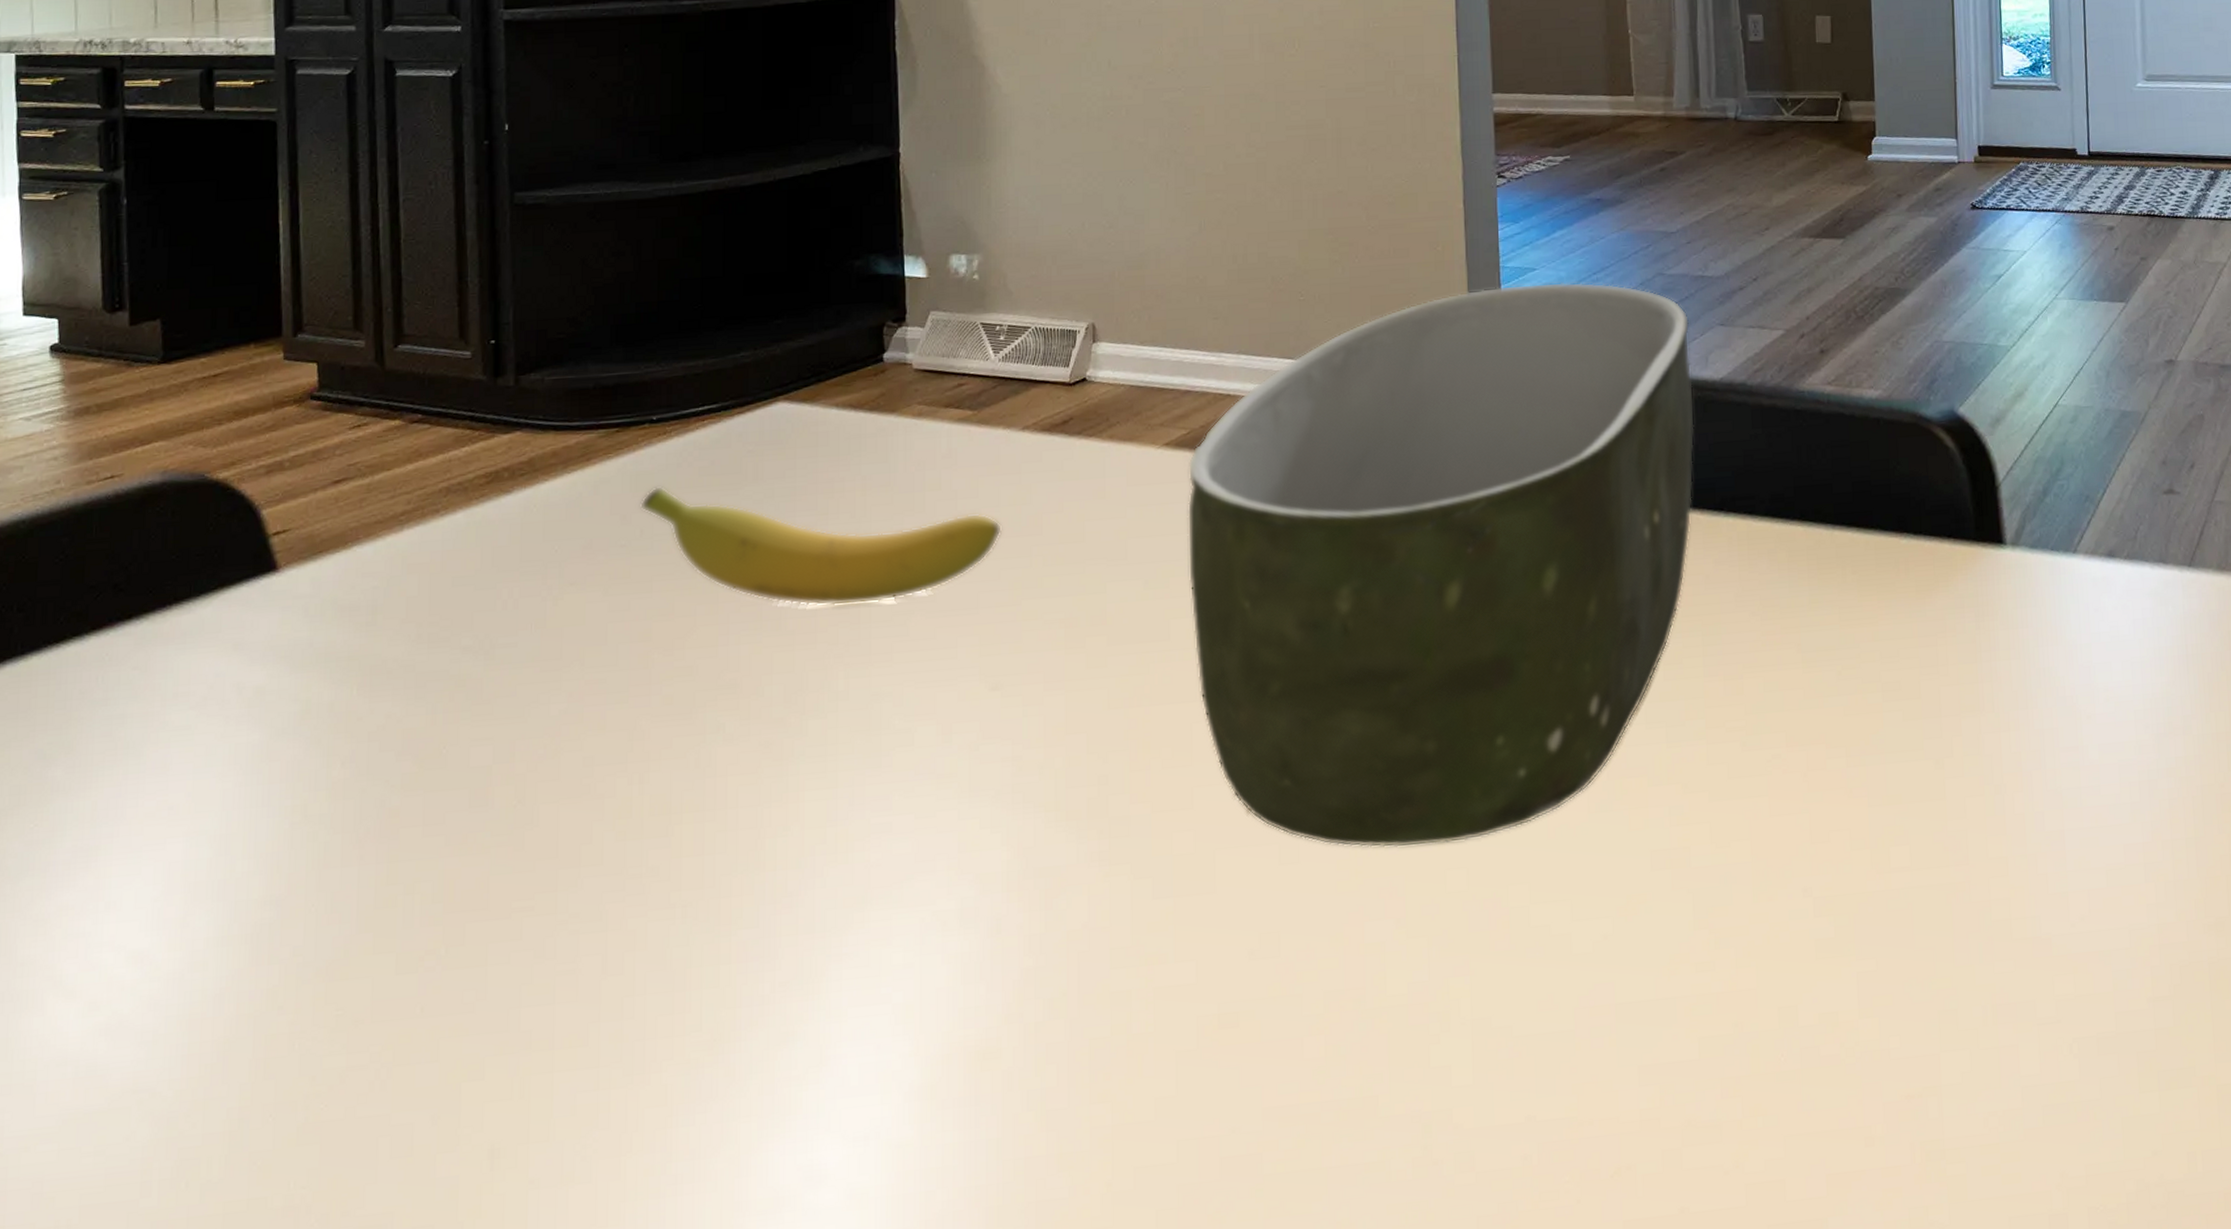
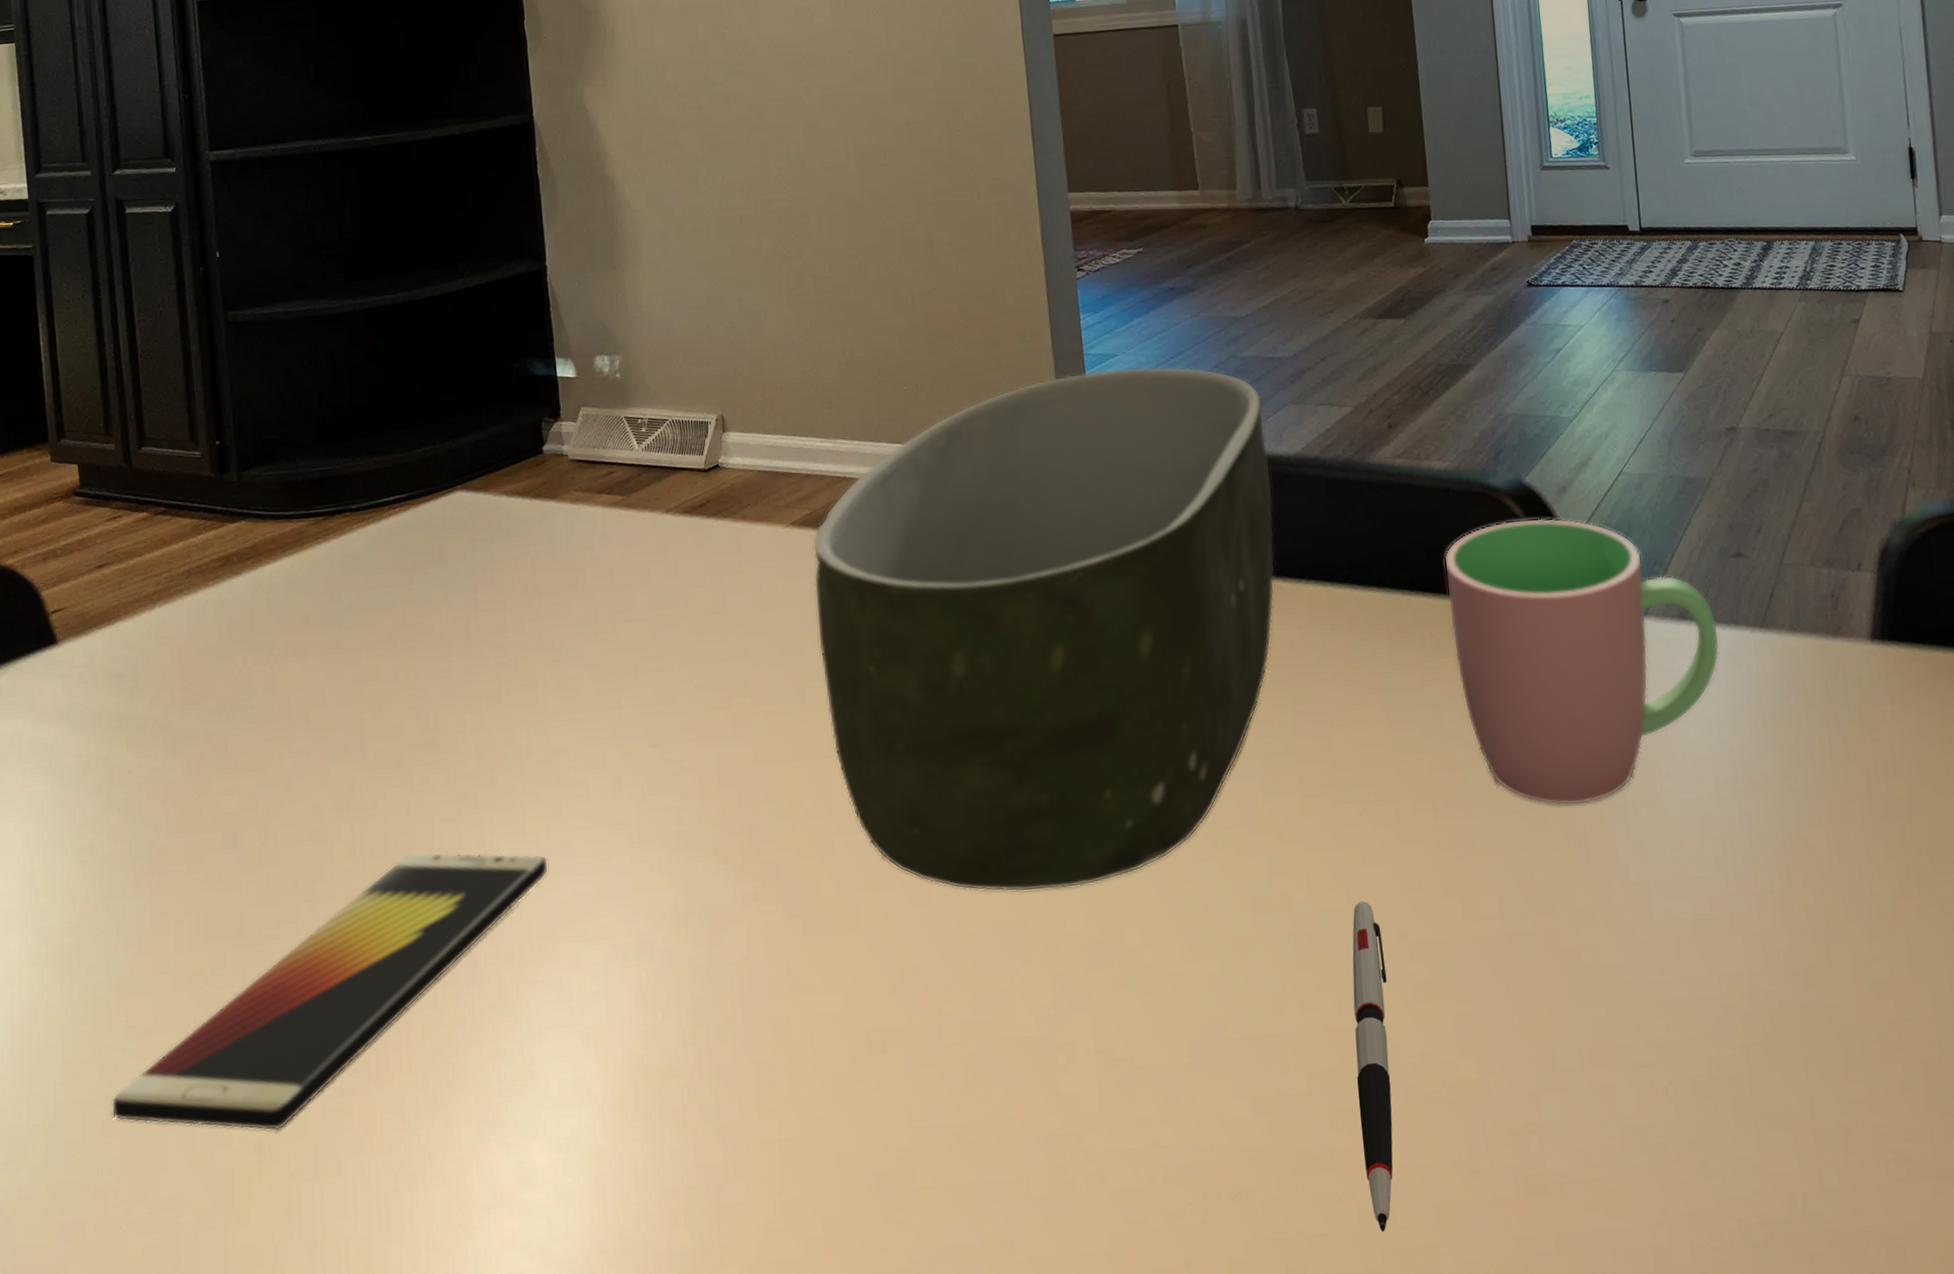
smartphone: none [310,808,862,1133] -> present [111,851,549,1131]
banana: present [640,485,1003,607] -> none [347,566,654,672]
pen: none [1751,854,1788,1205] -> present [1352,901,1393,1231]
cup: none [1871,450,2148,752] -> present [1444,518,1720,806]

